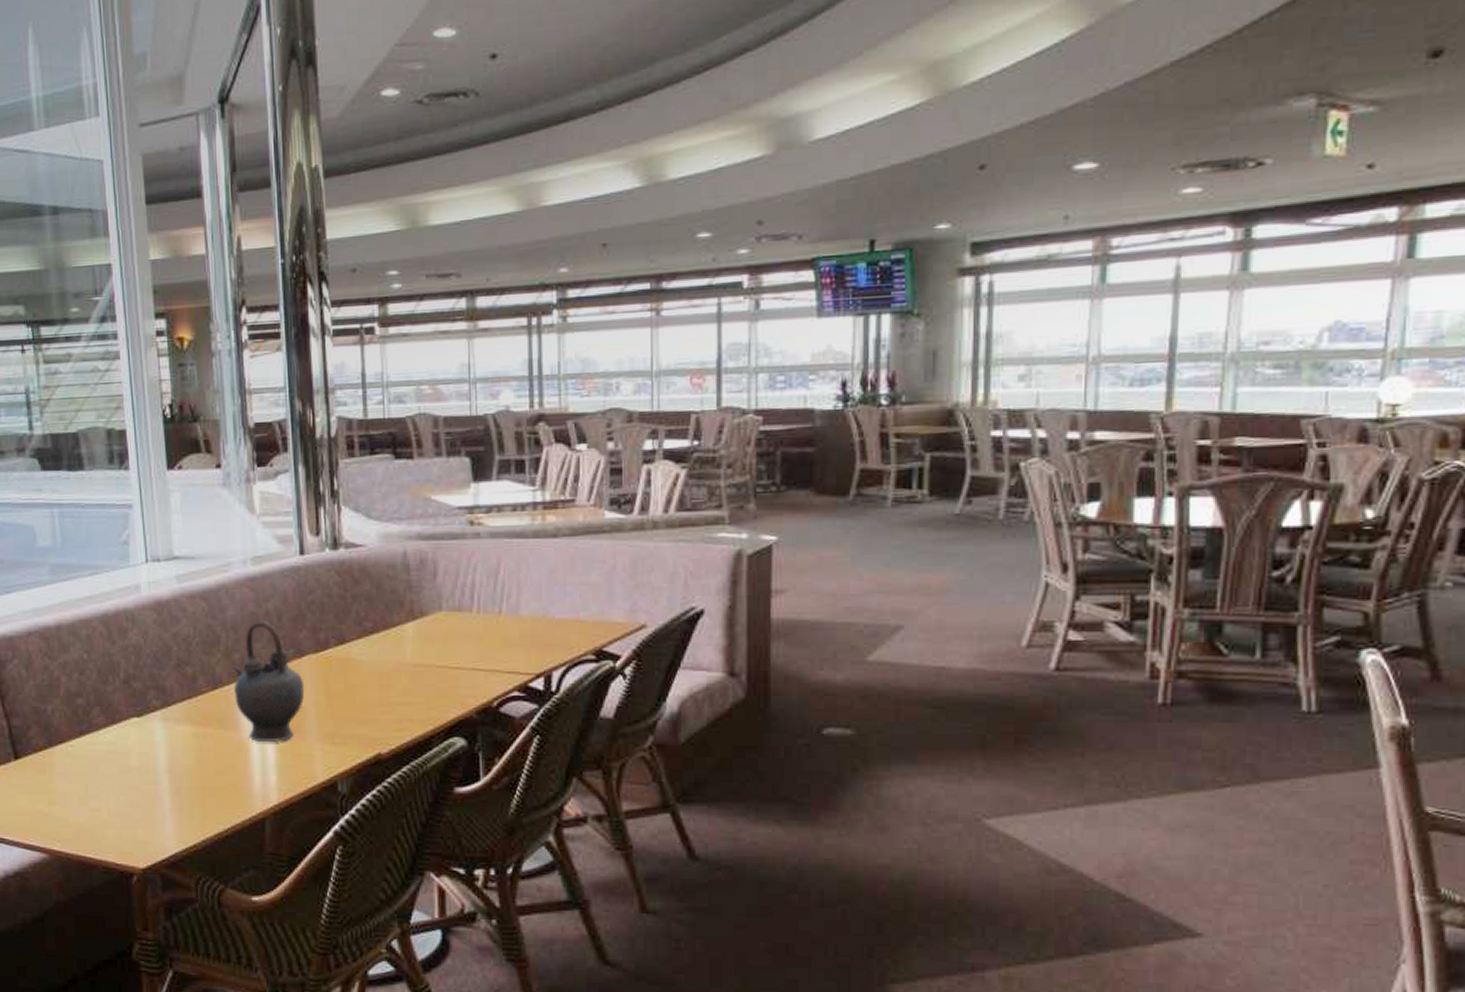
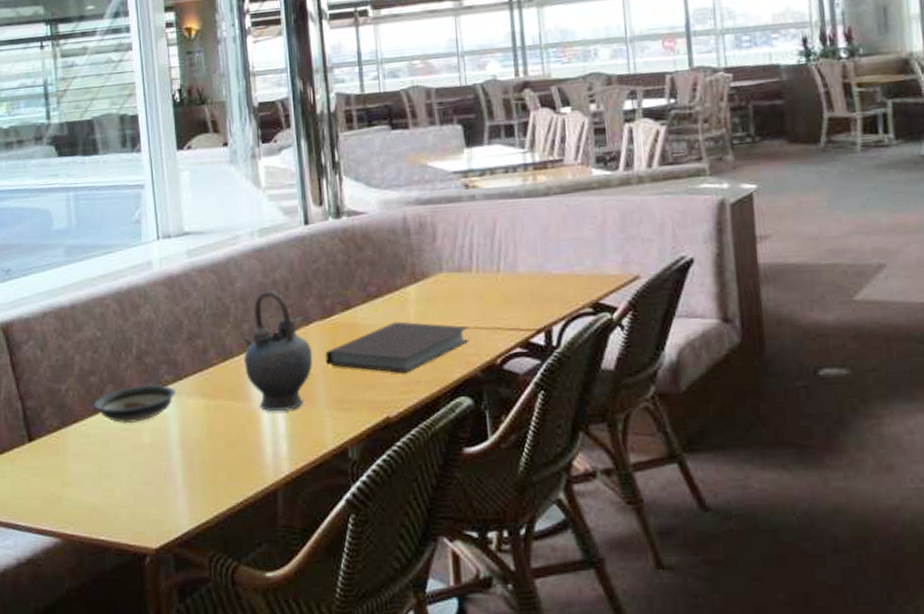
saucer: none [81,709,164,747] -> present [94,384,176,424]
notebook: none [317,659,466,712] -> present [325,321,469,374]

